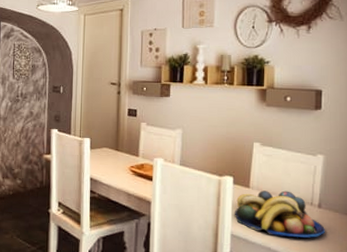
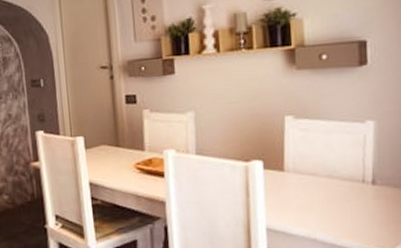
fruit bowl: present [235,190,326,238] -> none [269,169,384,224]

